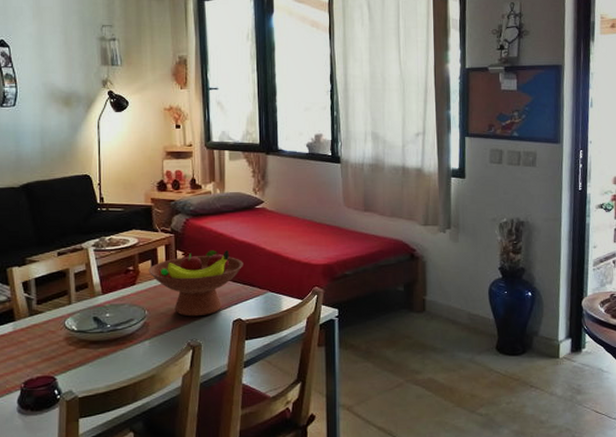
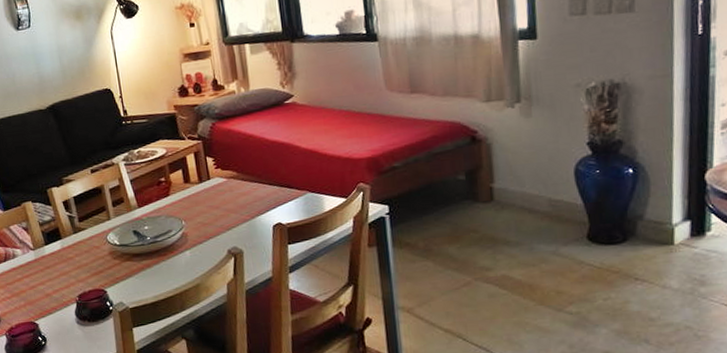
fruit bowl: present [148,249,243,317] -> none [180,151,278,224]

